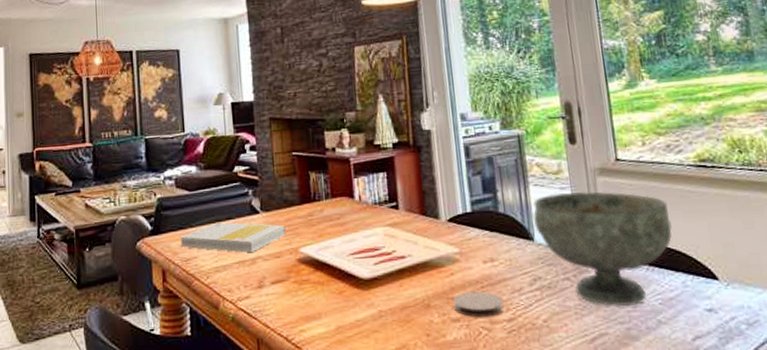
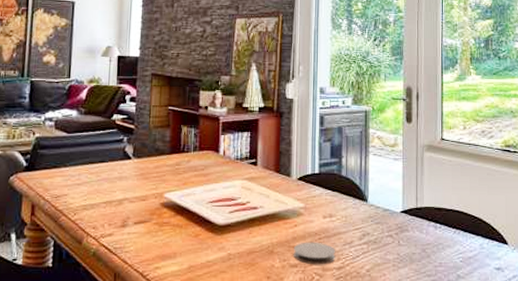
book: present [180,222,286,253] -> none [53,164,154,195]
decorative bowl: present [532,191,672,307] -> none [369,163,478,262]

